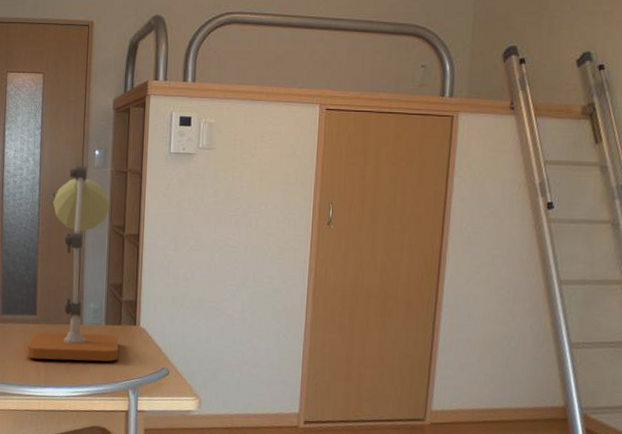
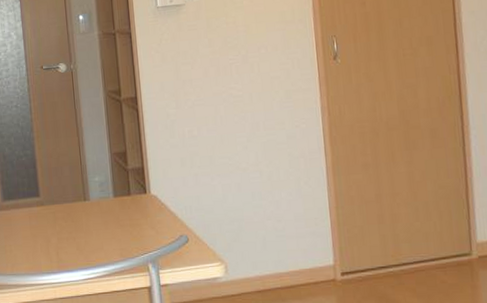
desk lamp: present [27,166,119,362] -> none [34,33,132,244]

